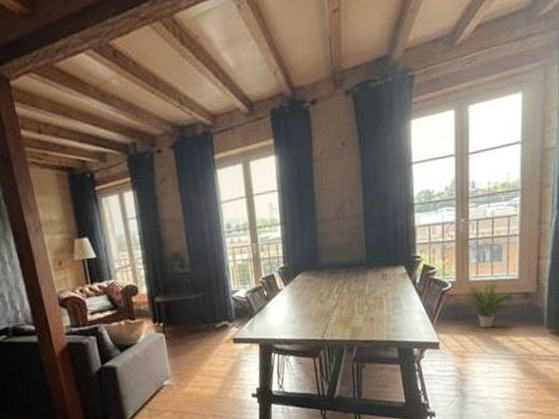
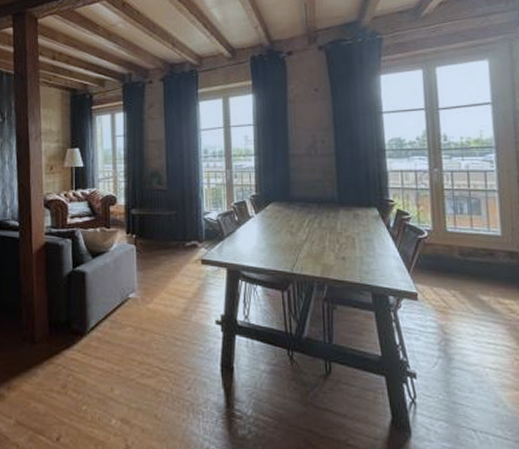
potted plant: present [463,280,511,329] -> none [441,233,495,285]

